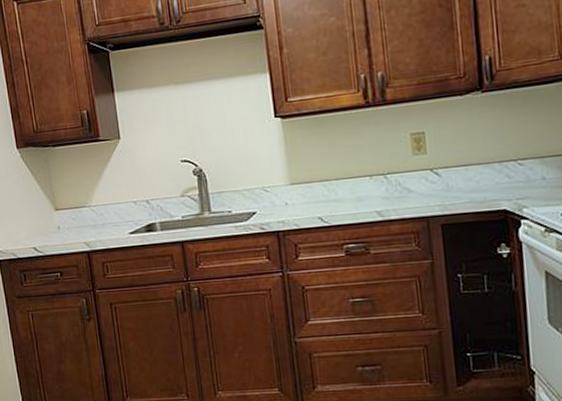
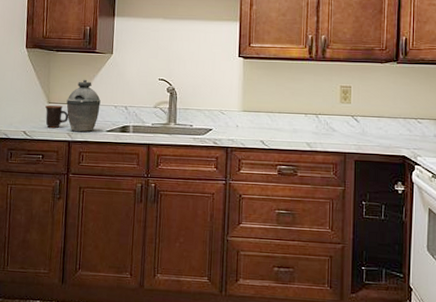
mug: none [53,210,83,240] -> present [45,105,69,129]
kettle: none [76,174,117,240] -> present [66,79,101,133]

